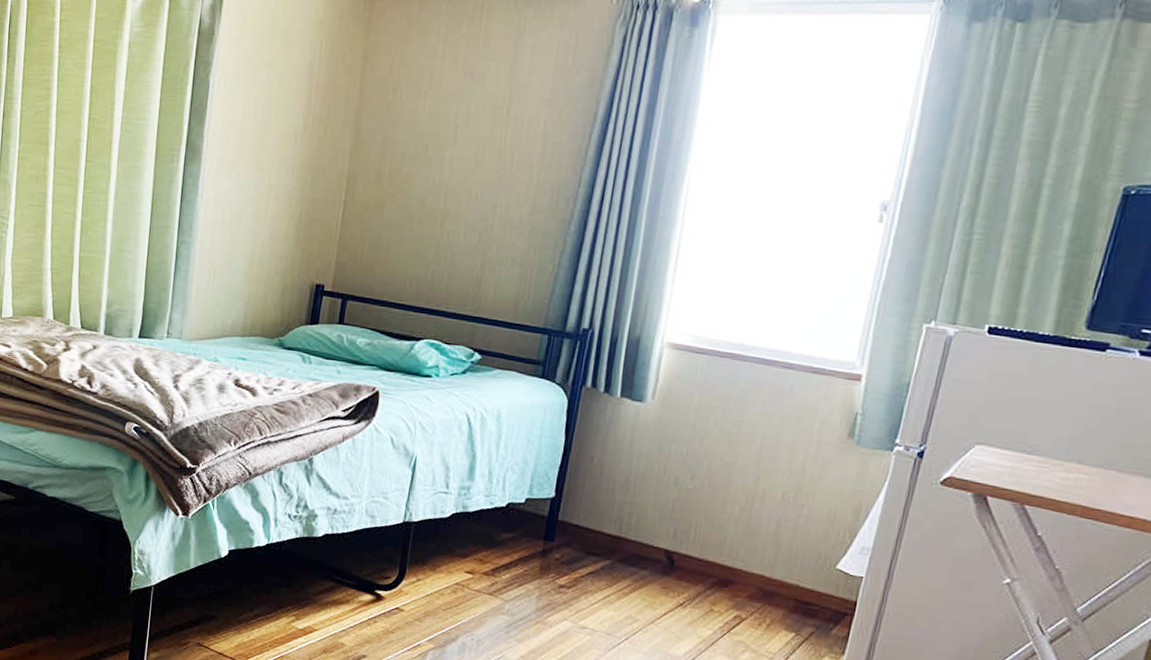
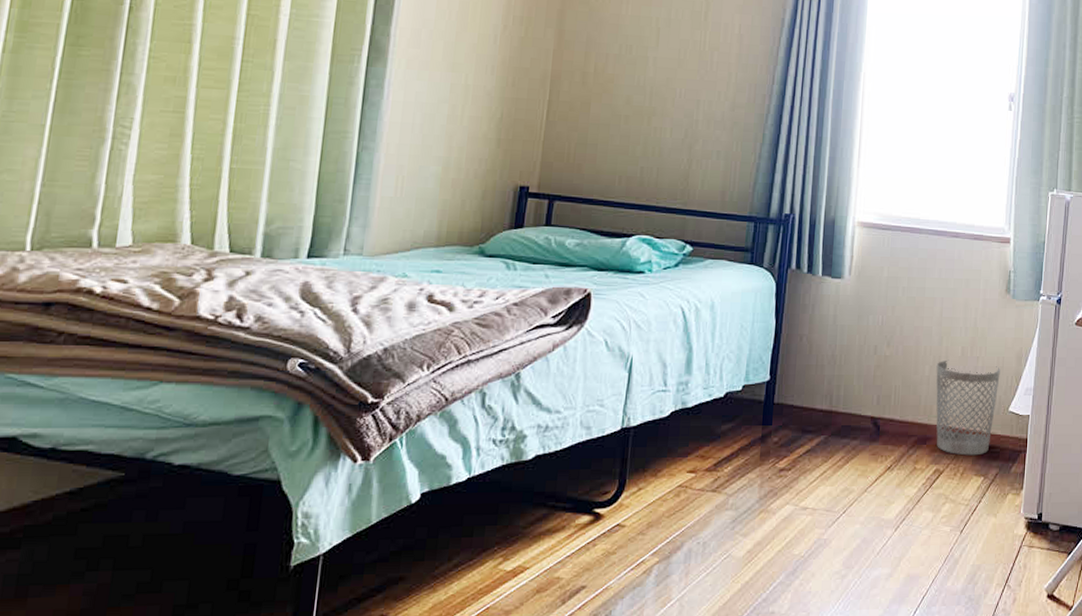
wastebasket: none [740,502,831,610] -> present [936,360,1000,456]

